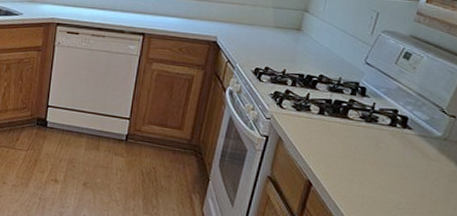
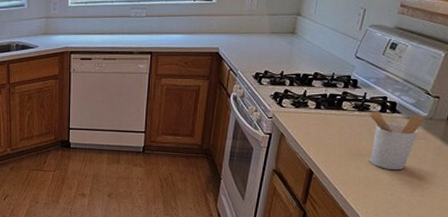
utensil holder: none [374,123,439,193] -> present [366,111,425,171]

